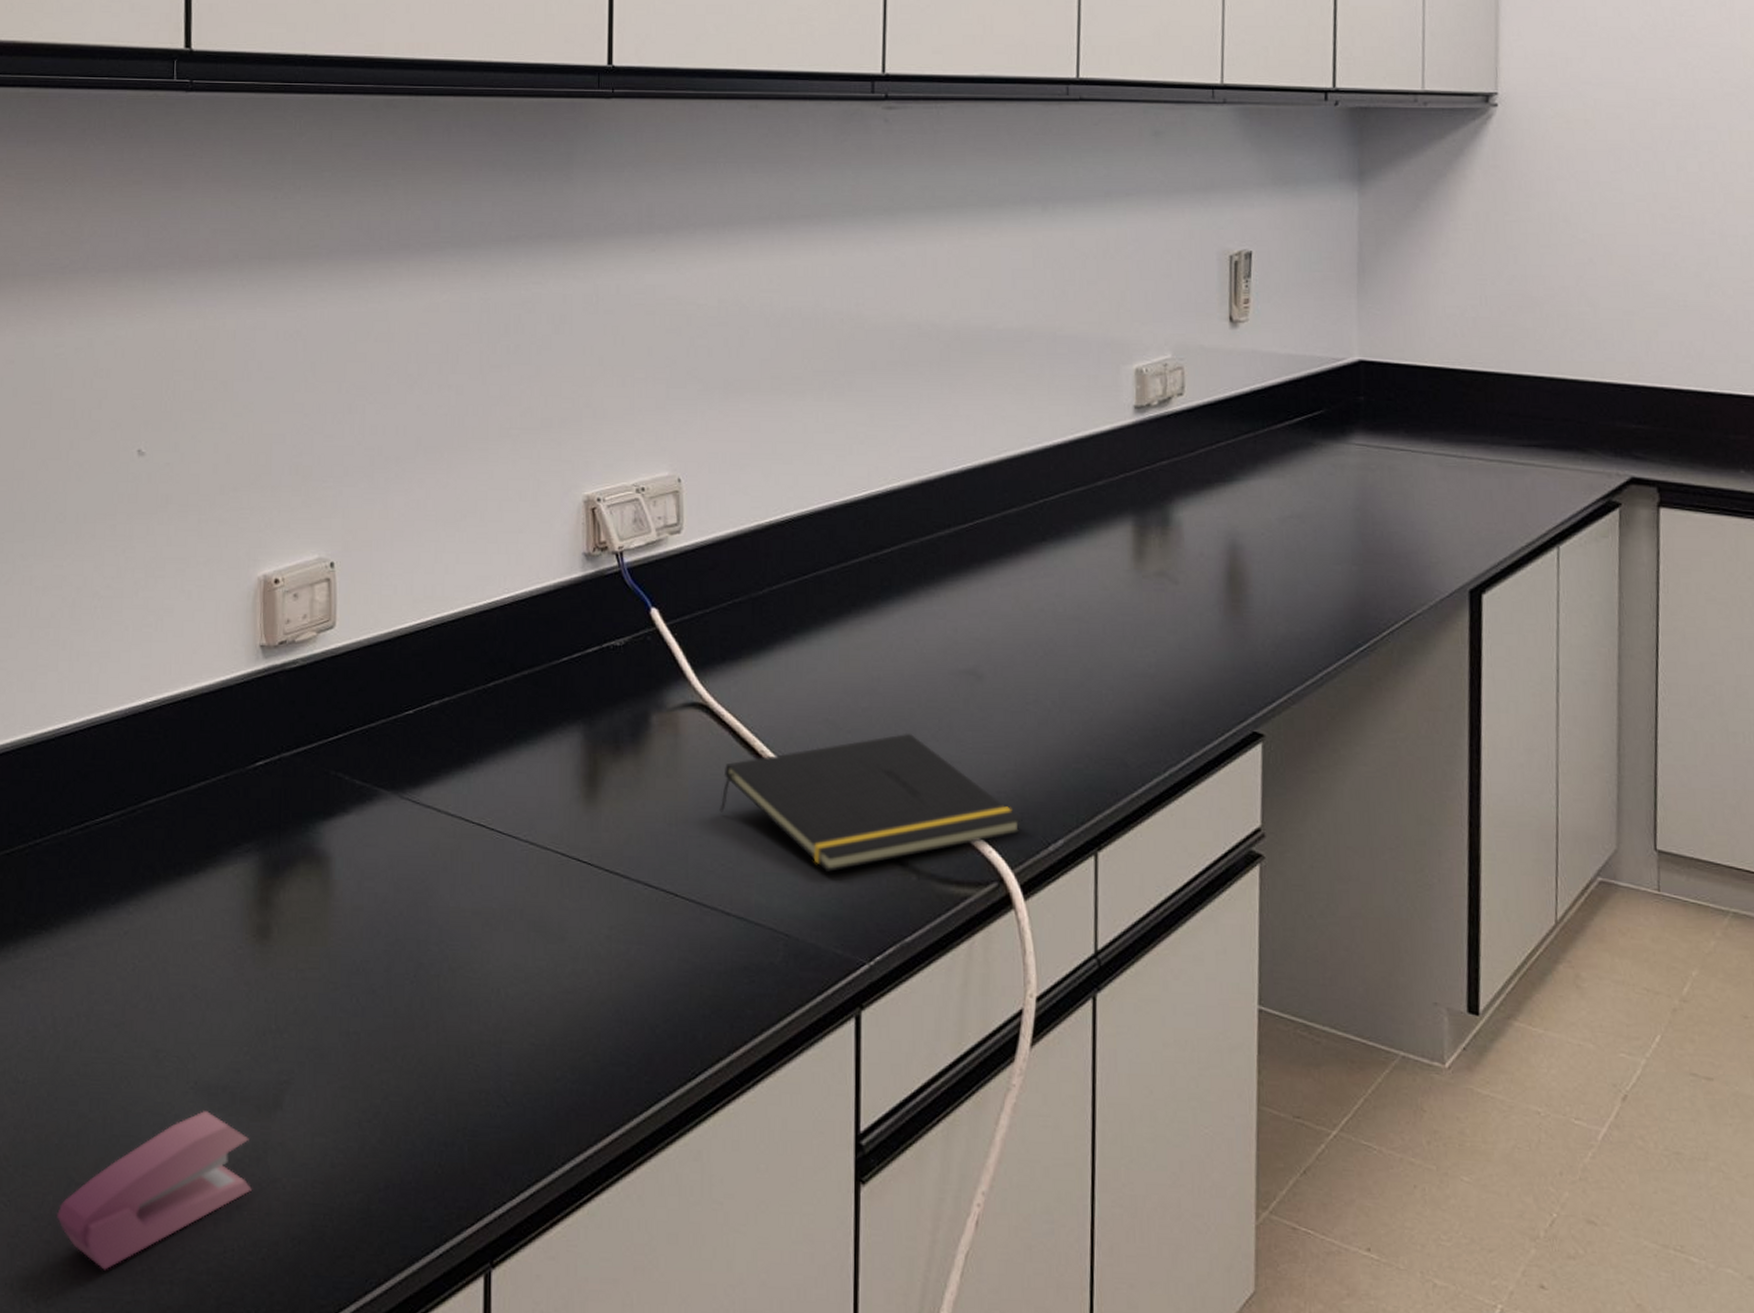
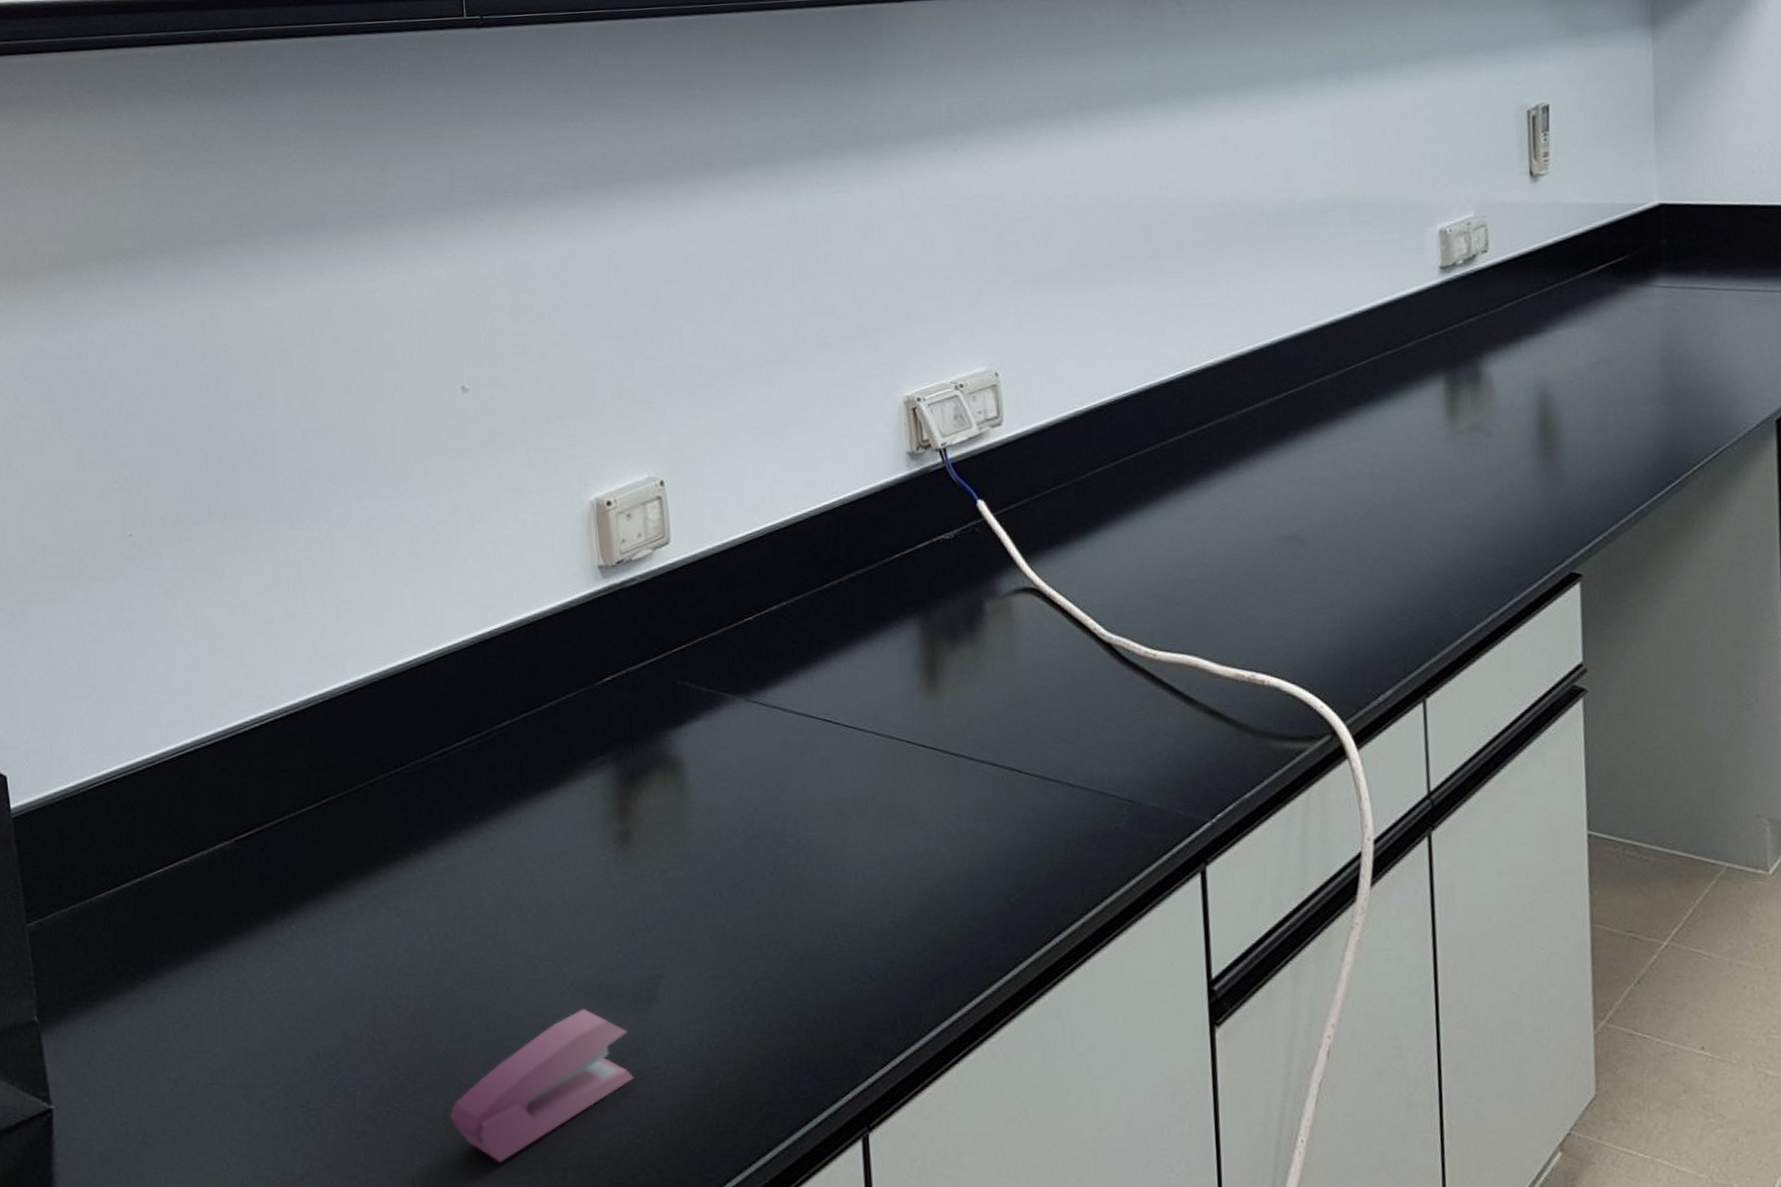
notepad: present [720,733,1023,872] -> none [1057,600,1352,738]

